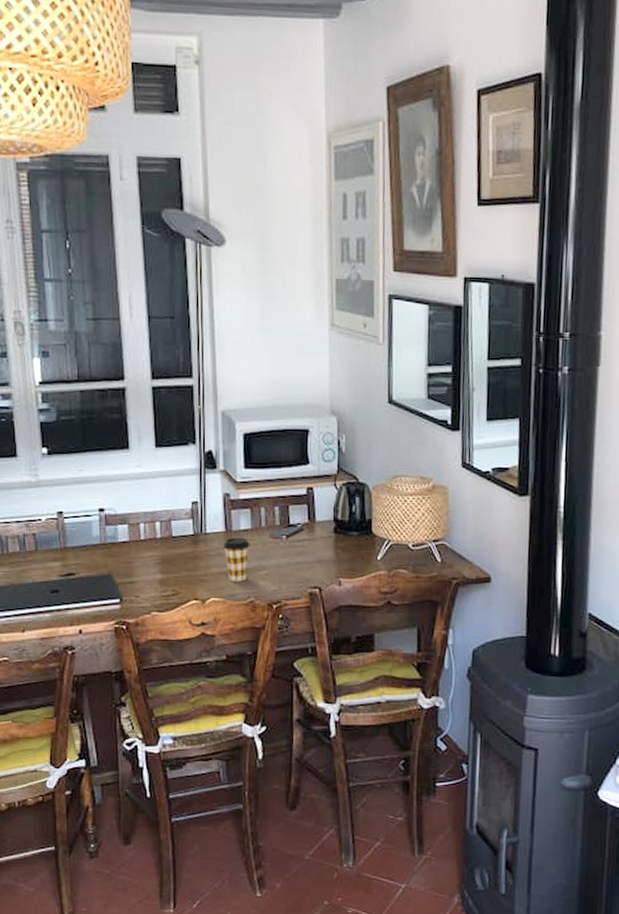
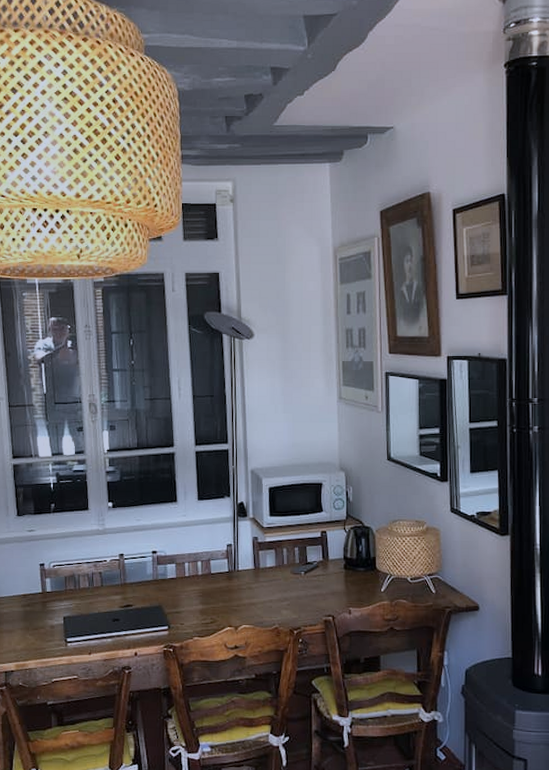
coffee cup: present [223,537,250,582] -> none [253,573,275,611]

